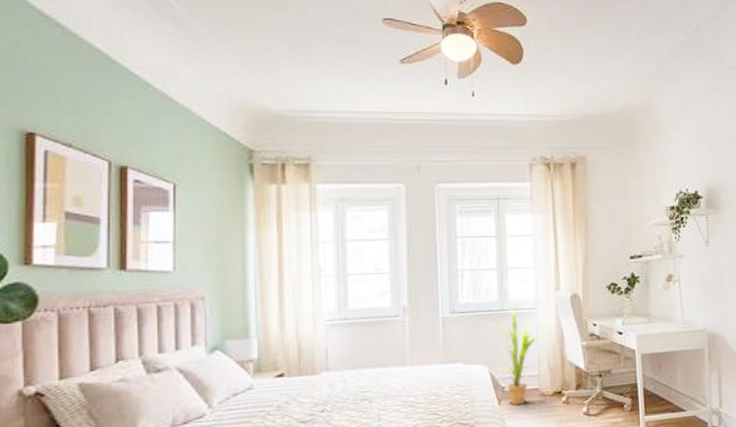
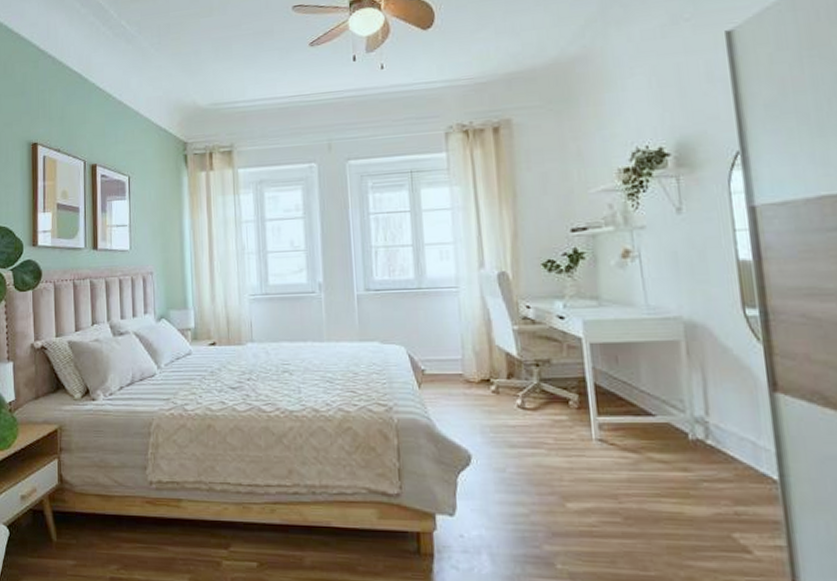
house plant: present [488,309,539,405] -> none [405,288,462,391]

